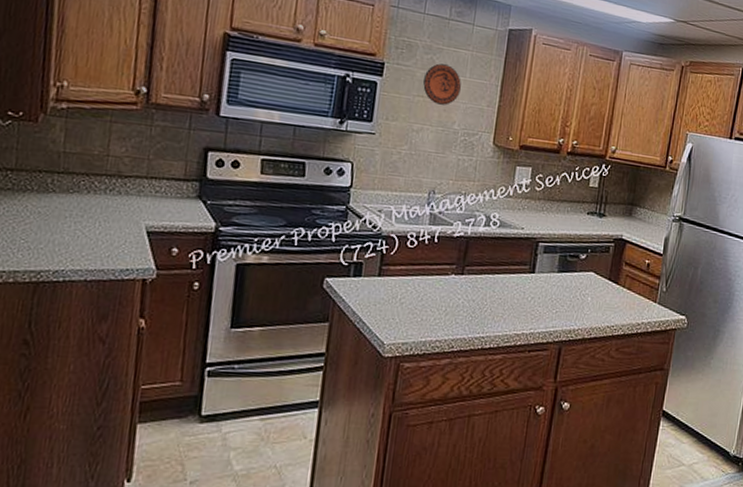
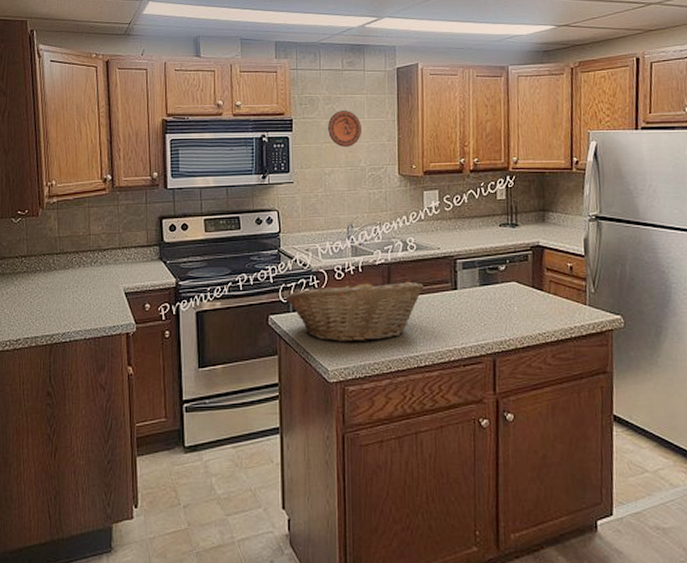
fruit basket: none [346,248,501,317] -> present [285,279,424,342]

